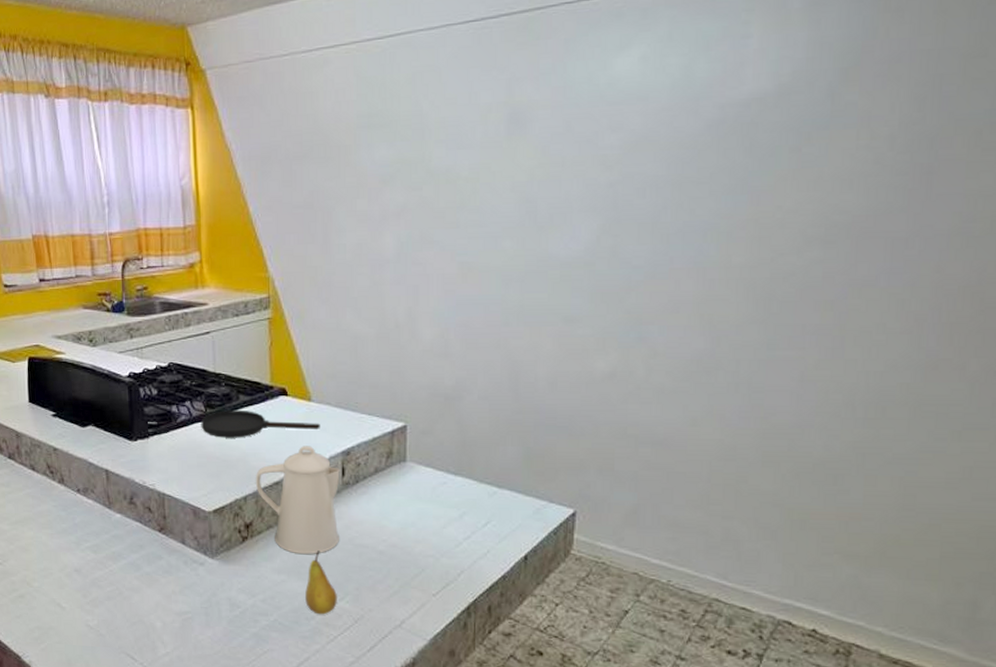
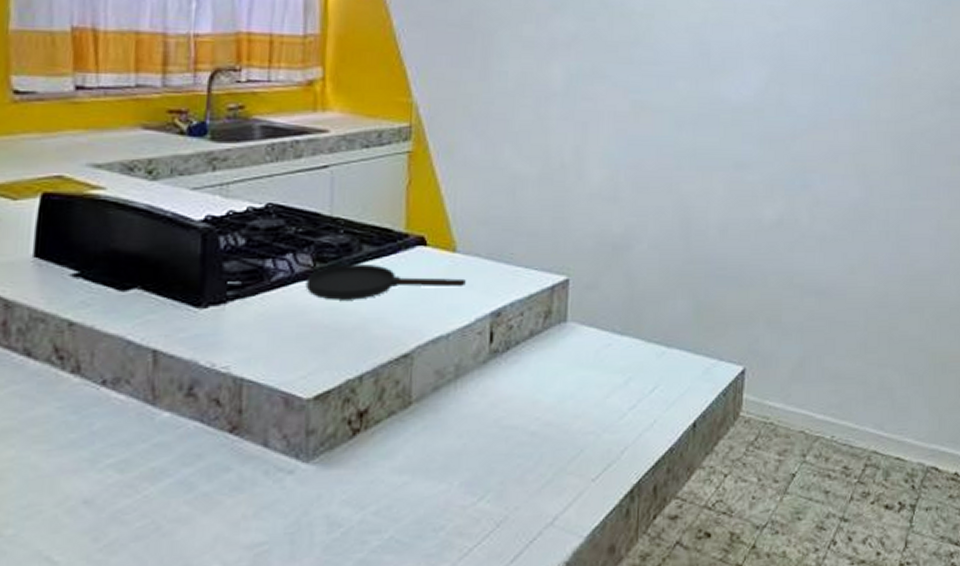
teapot: present [255,446,340,555] -> none [376,307,488,446]
fruit: present [305,550,337,615] -> none [433,438,476,523]

